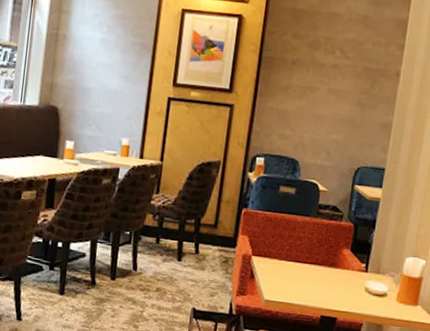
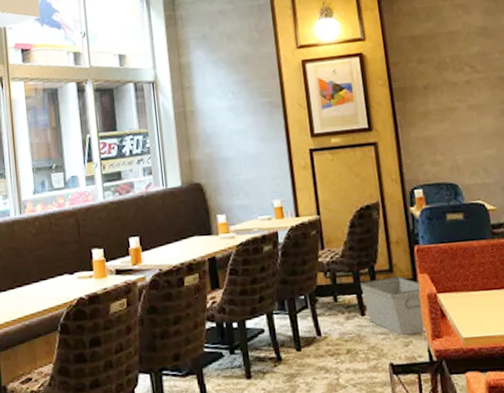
storage bin: none [183,230,240,288] -> present [360,276,425,335]

